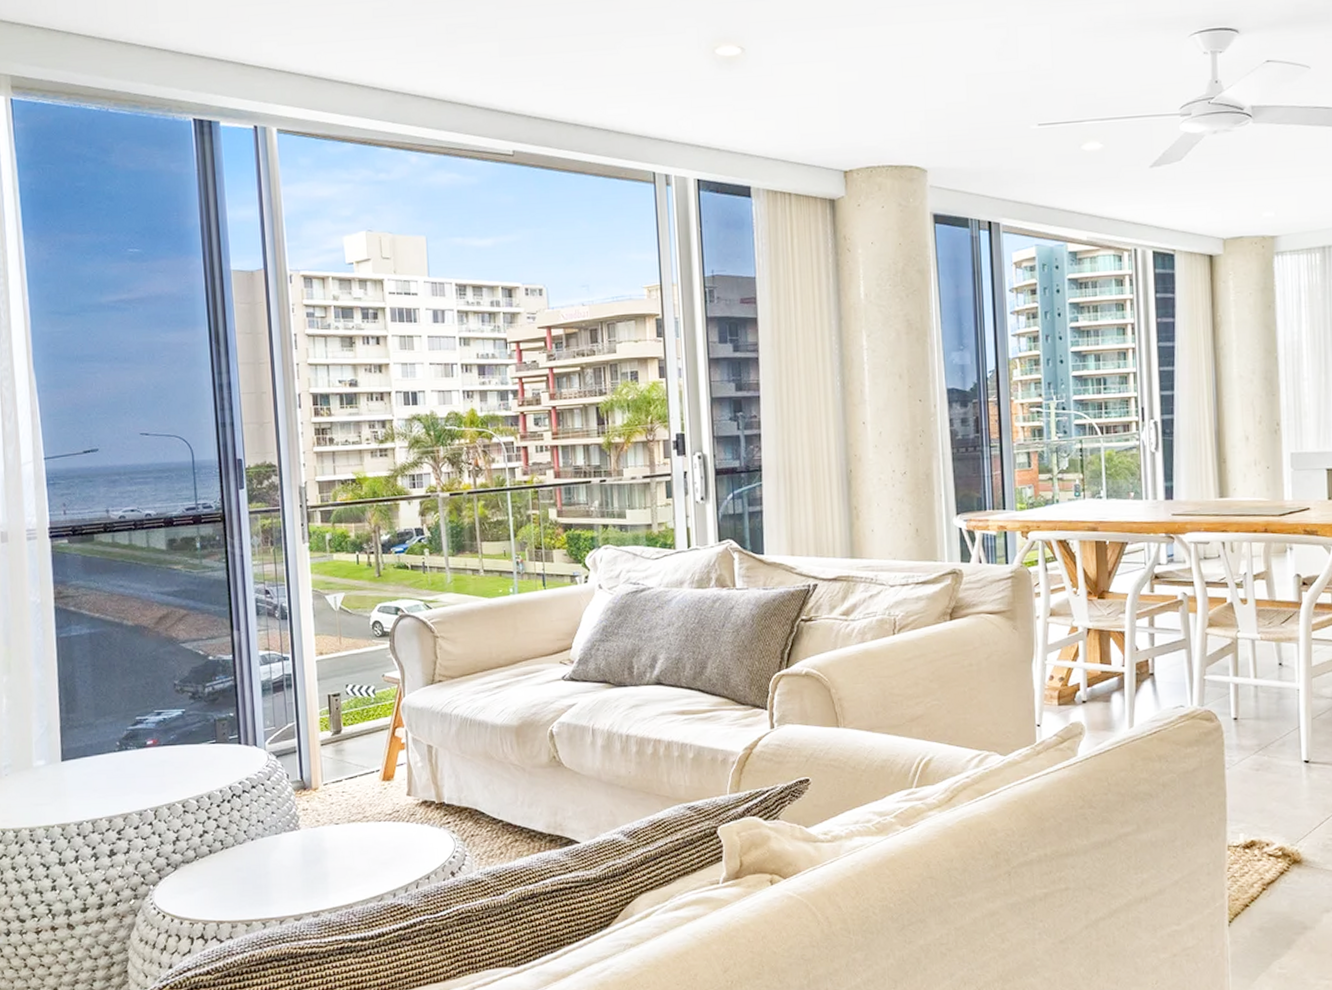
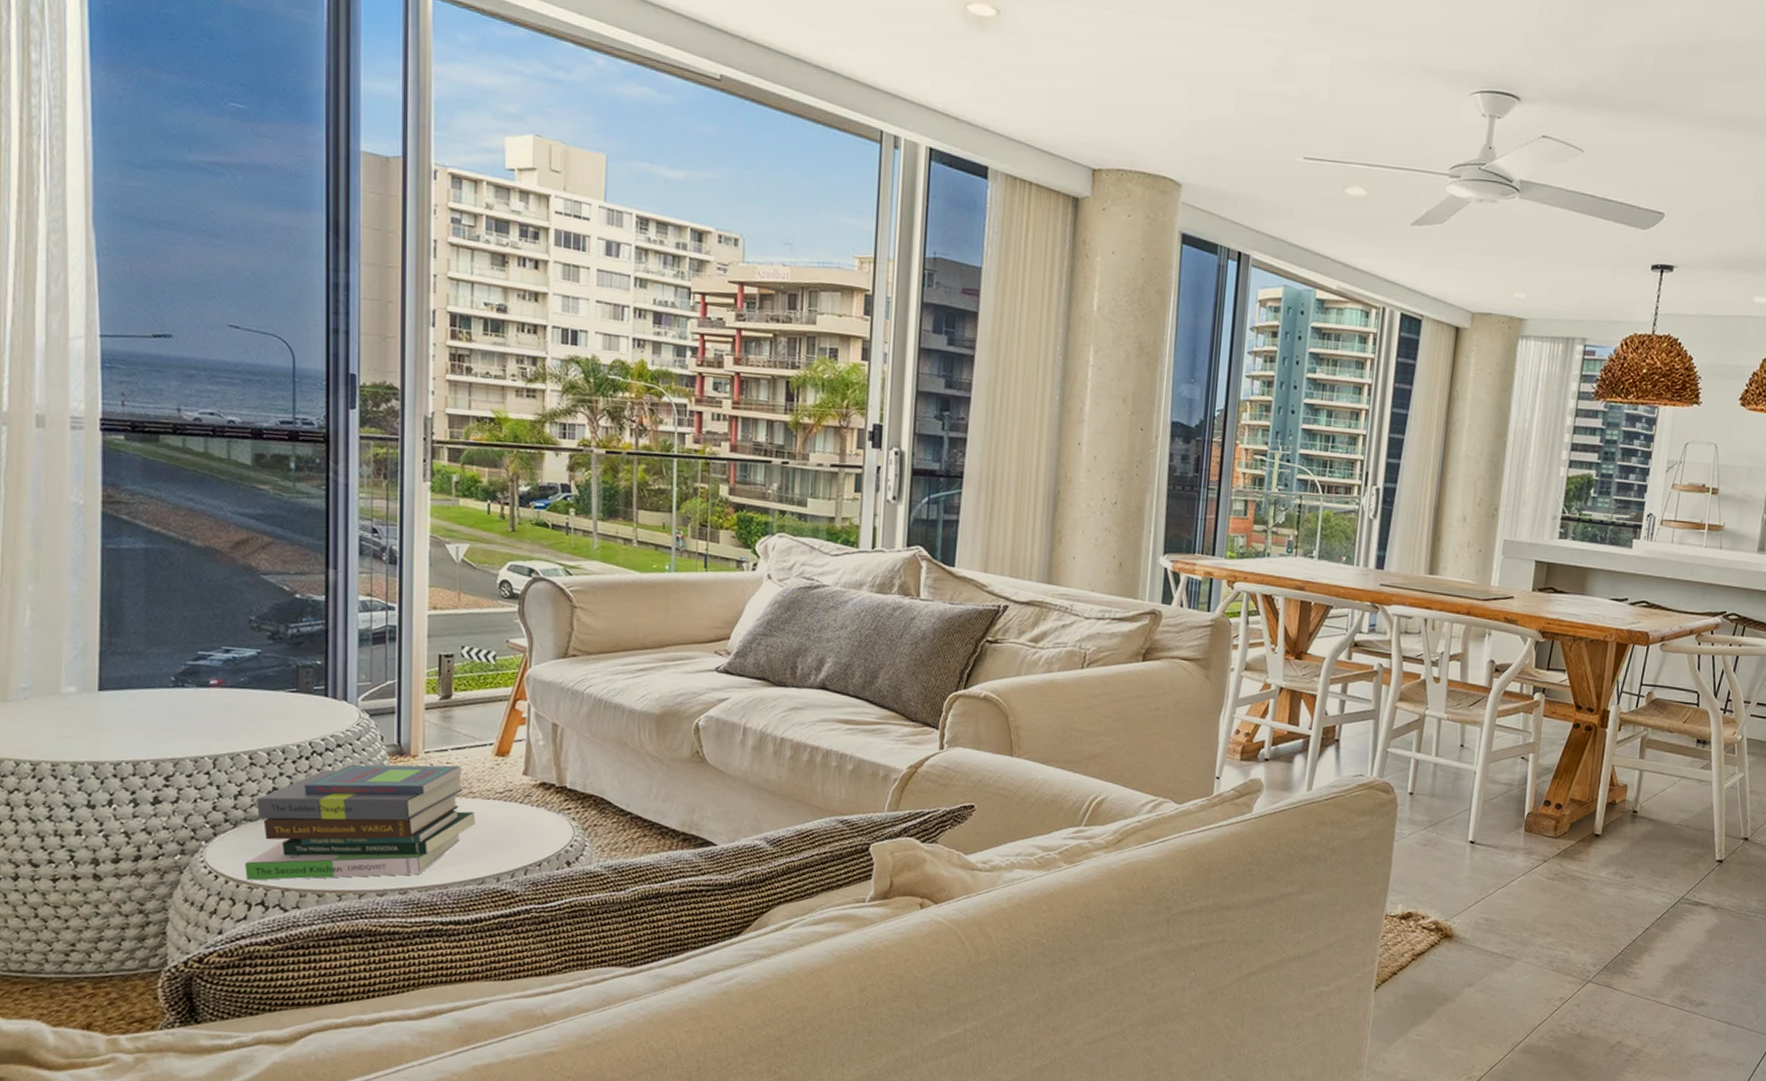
books: none [186,794,371,917] -> present [245,764,475,881]

